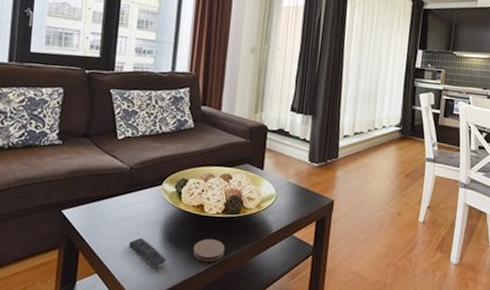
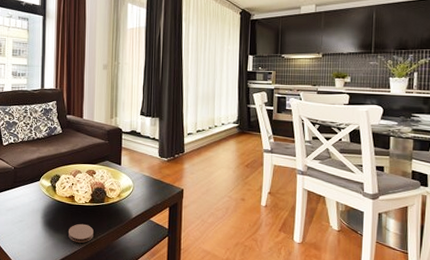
remote control: present [128,237,166,269] -> none [17,223,47,249]

